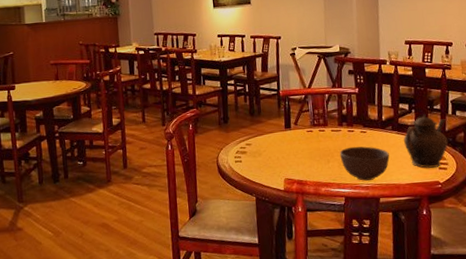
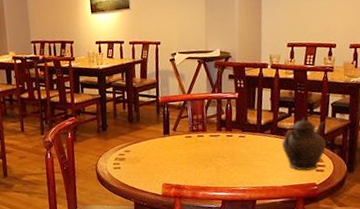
bowl: present [339,146,390,181] -> none [217,150,267,184]

